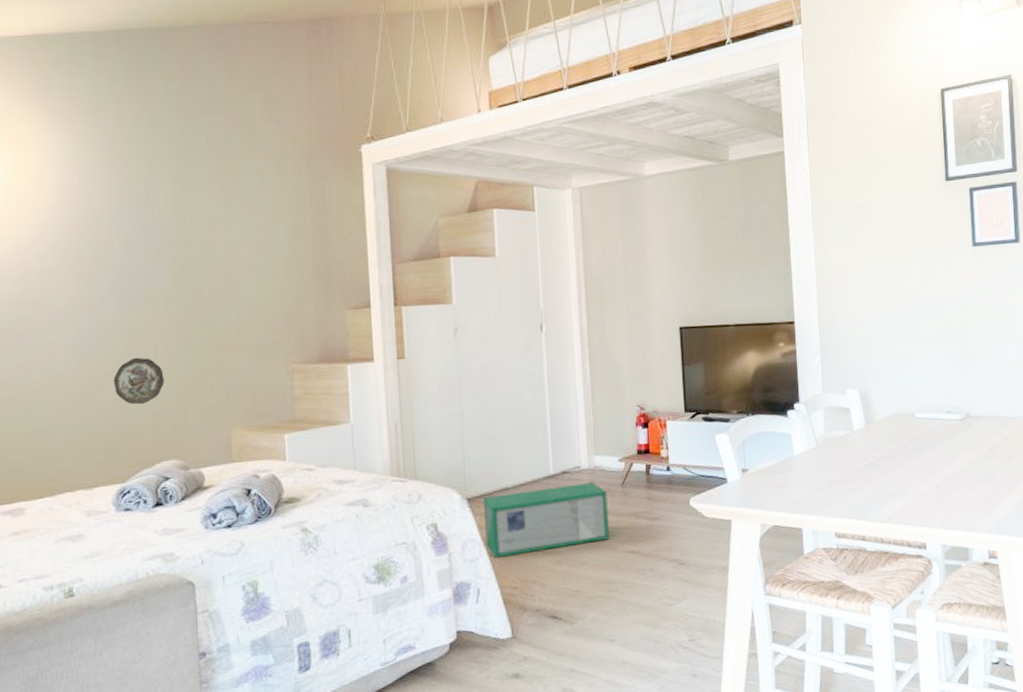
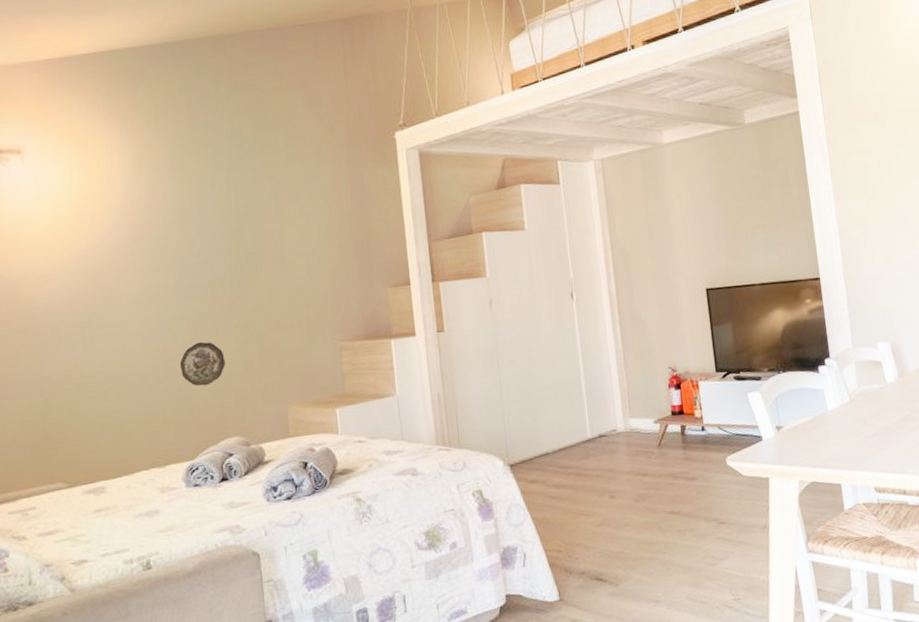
storage bin: present [484,481,610,558] -> none [525,444,649,523]

